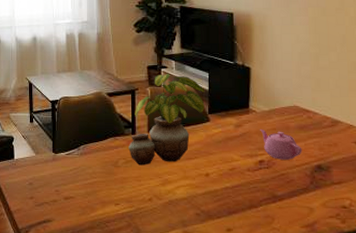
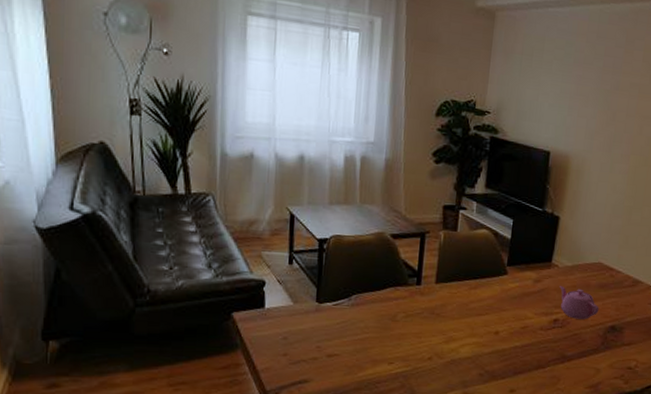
potted plant: present [128,74,205,165] -> none [410,216,506,321]

